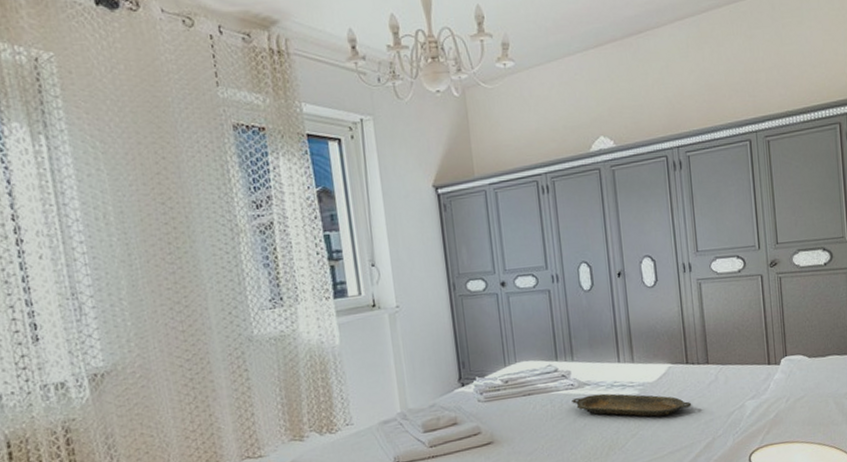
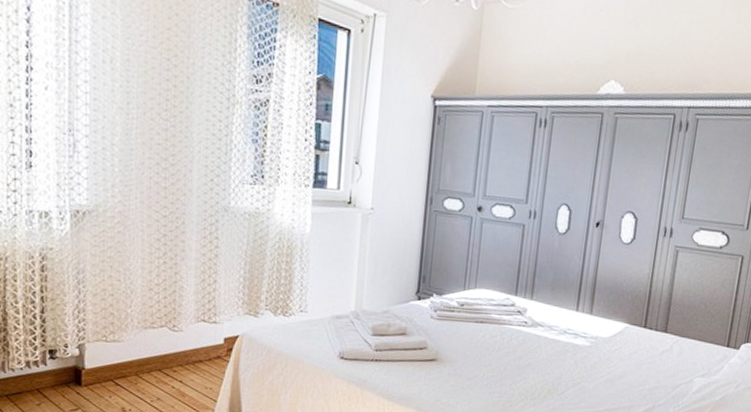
serving tray: present [572,393,692,417] -> none [522,336,640,373]

